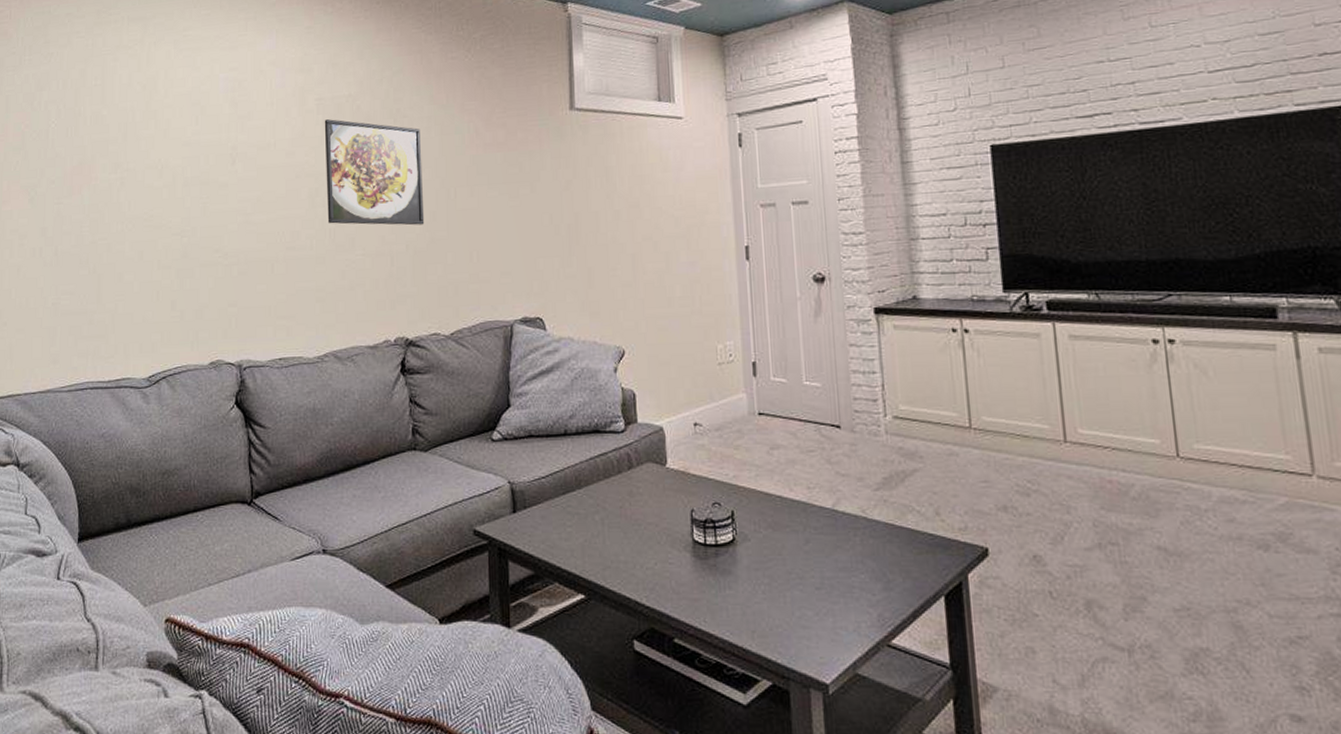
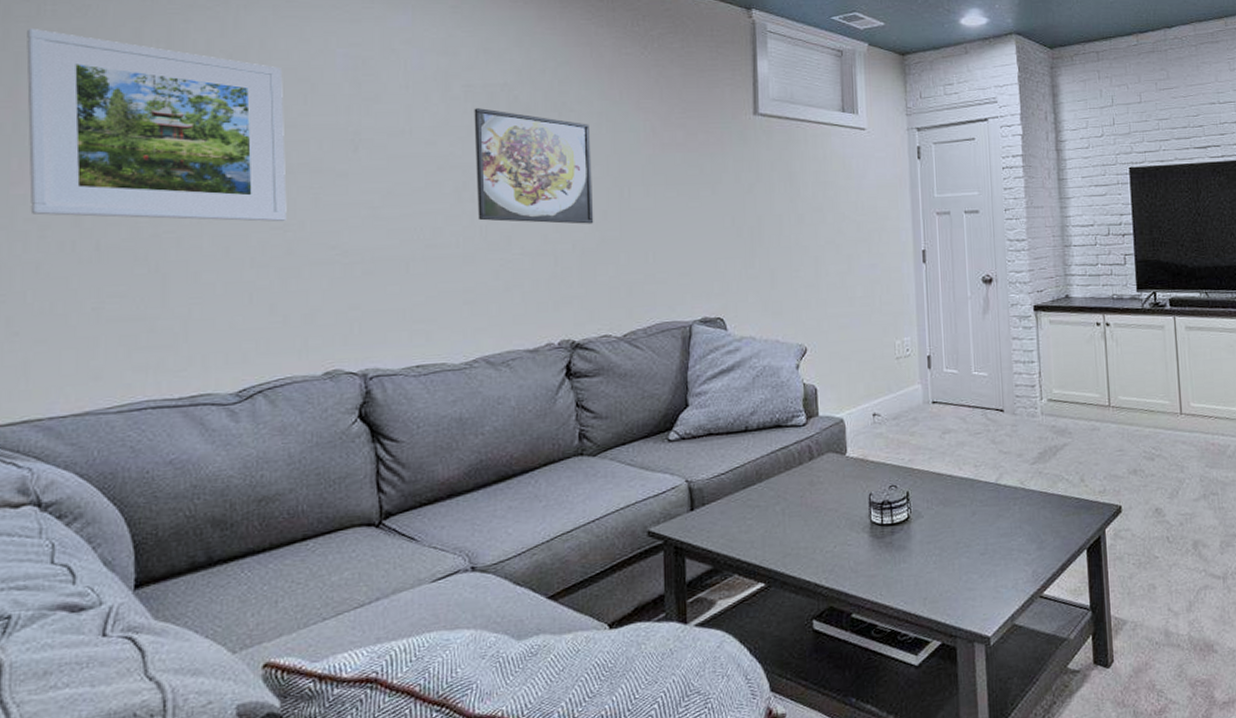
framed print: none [13,76,183,229] -> present [26,29,287,222]

